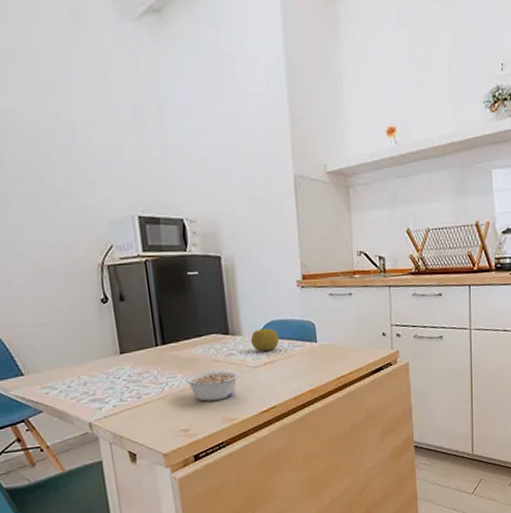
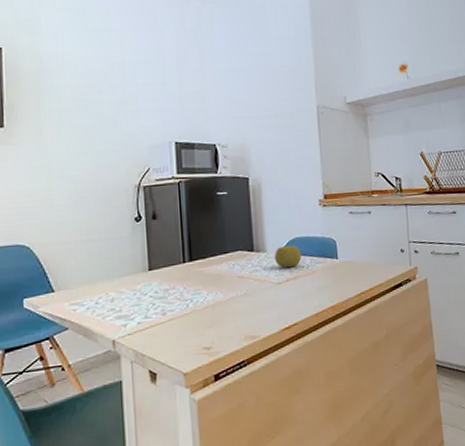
legume: present [185,370,241,401] -> none [209,286,264,318]

